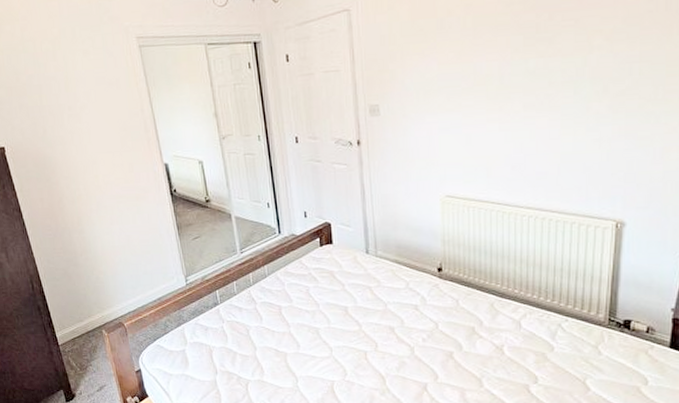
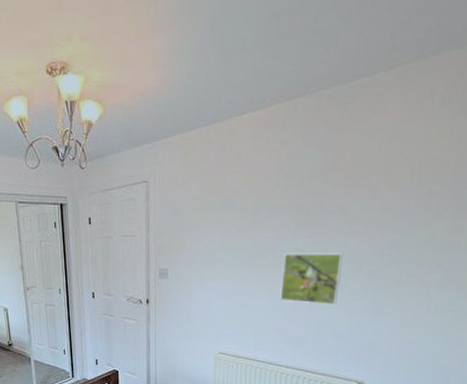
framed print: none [512,72,585,133] -> present [280,253,344,305]

